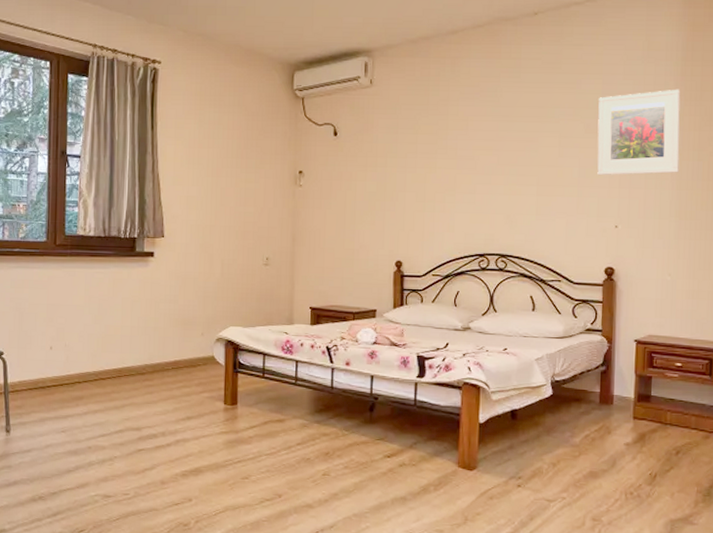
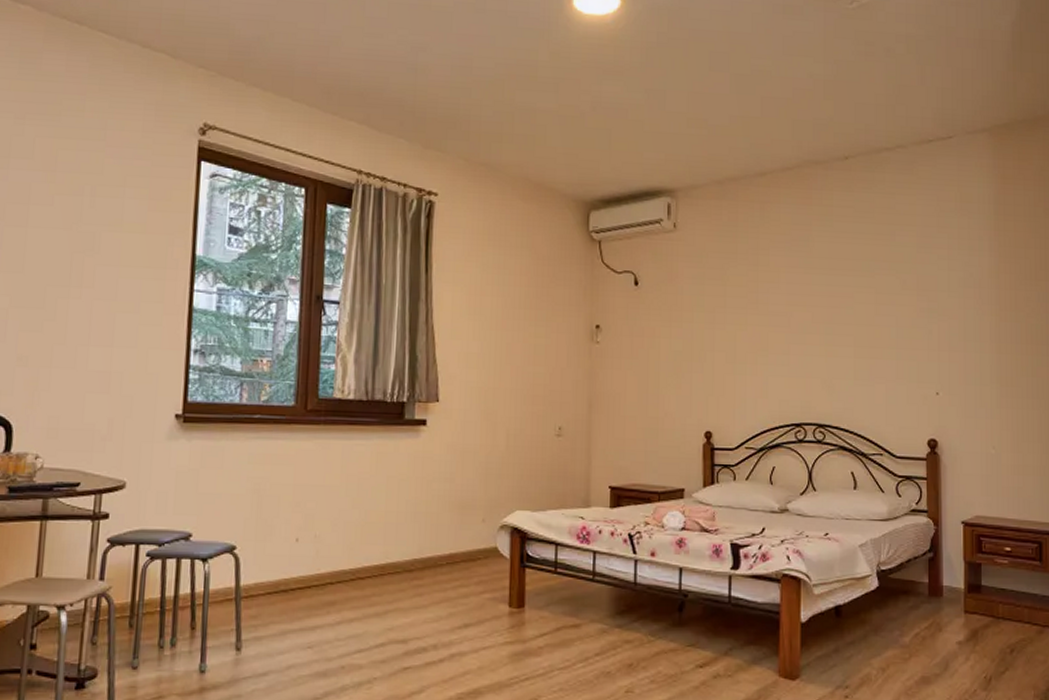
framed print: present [597,89,681,176] -> none [914,244,997,337]

